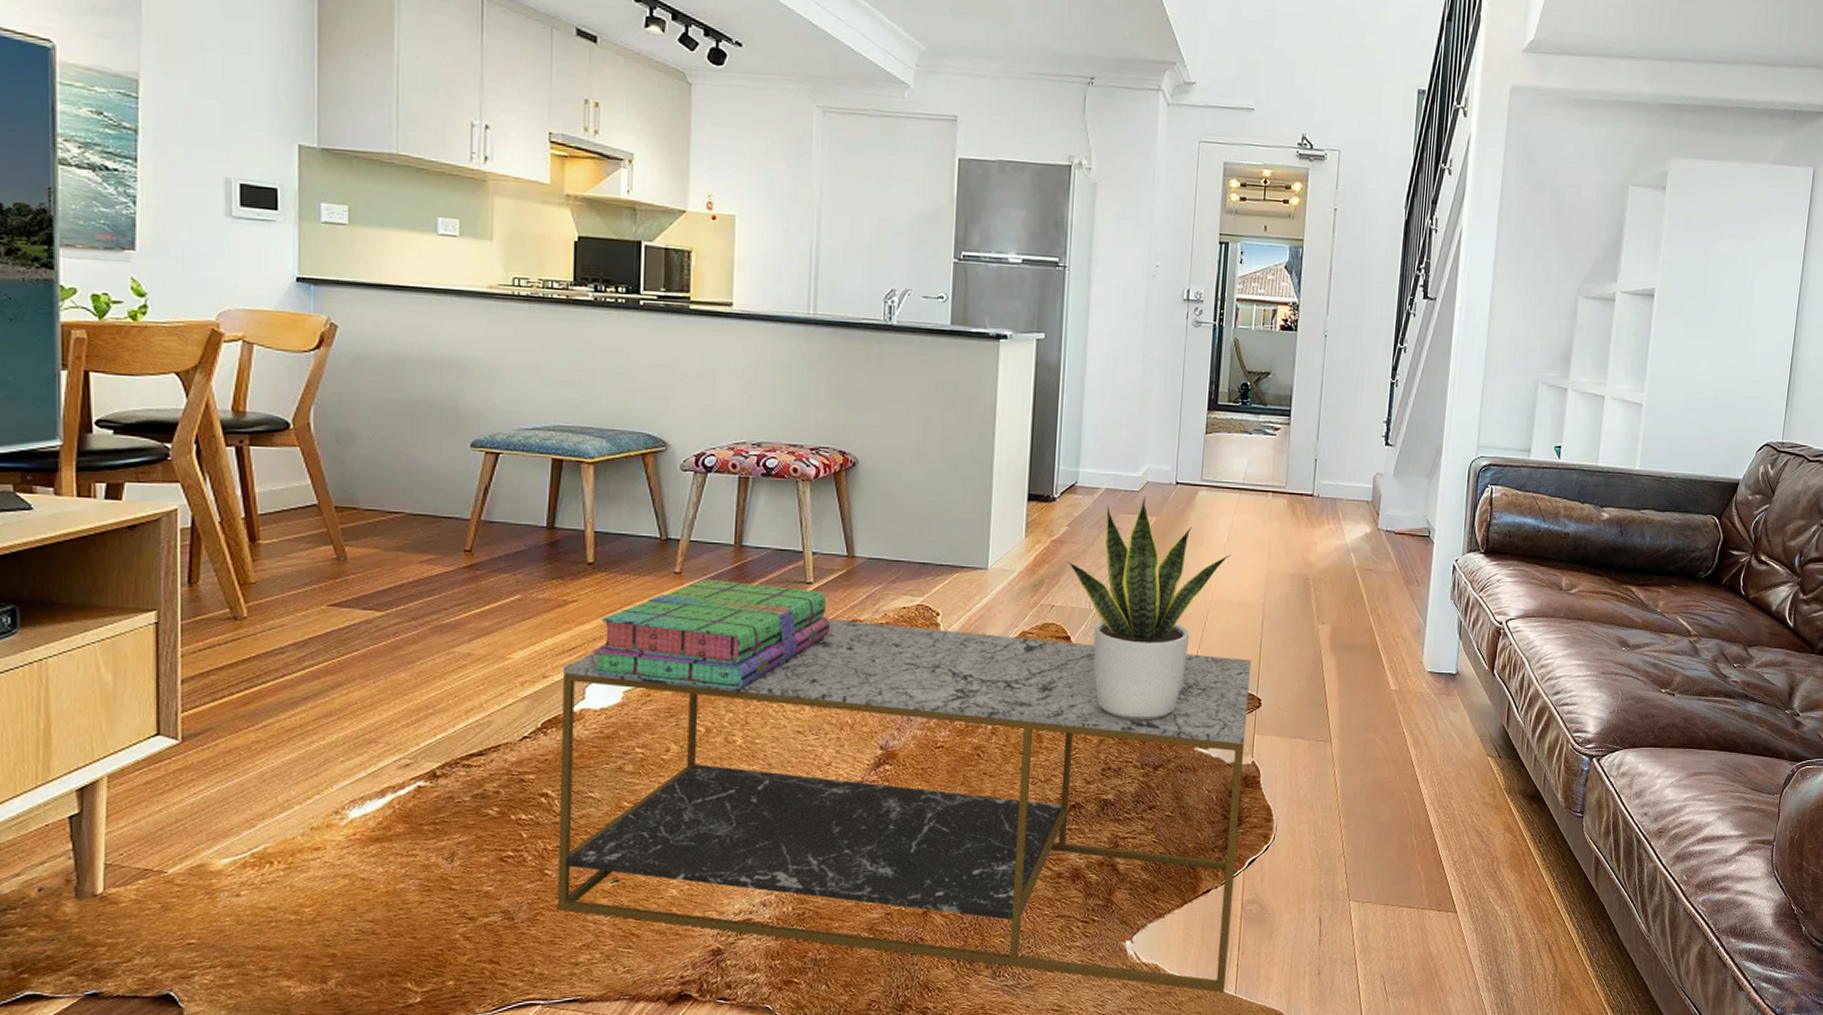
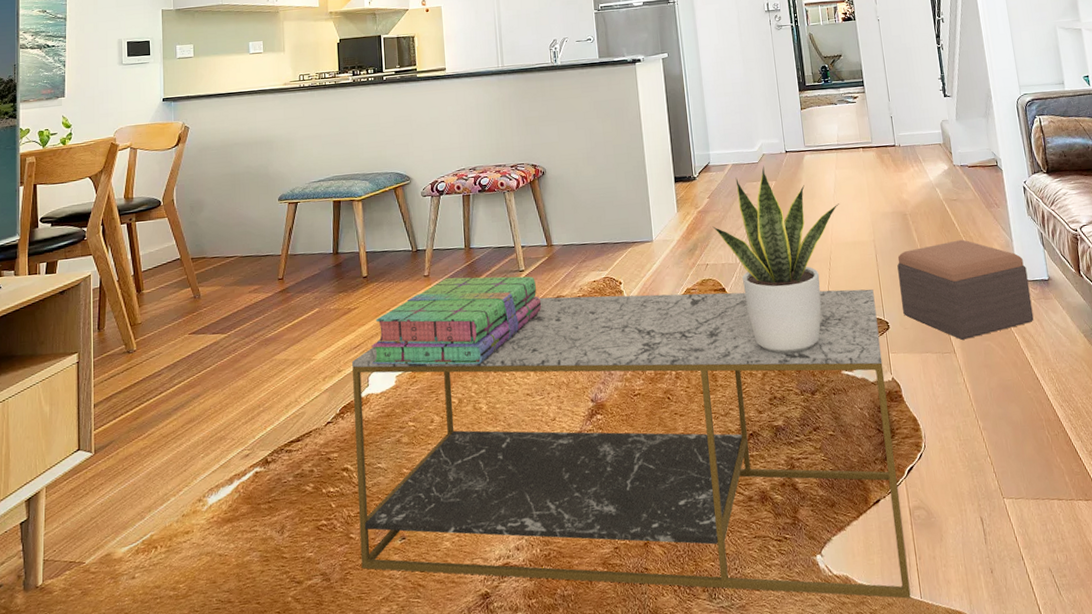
footstool: none [1281,616,1434,729] -> present [897,239,1034,340]

